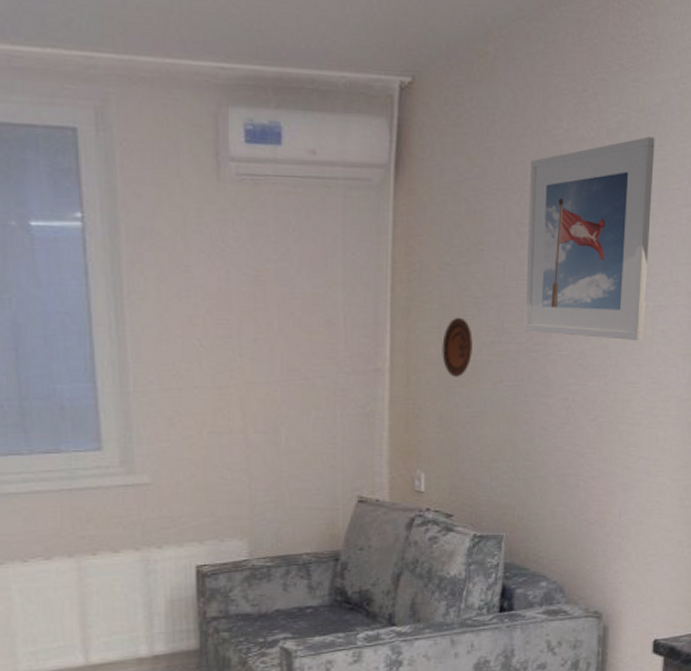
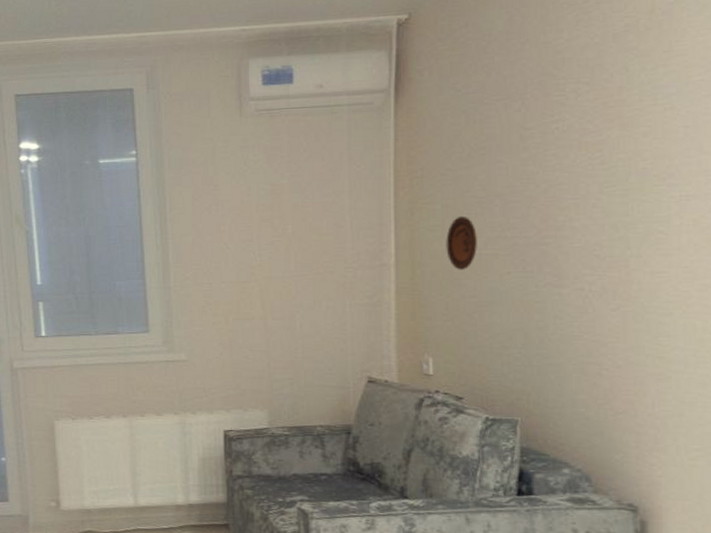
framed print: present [524,137,655,340] -> none [530,34,671,231]

